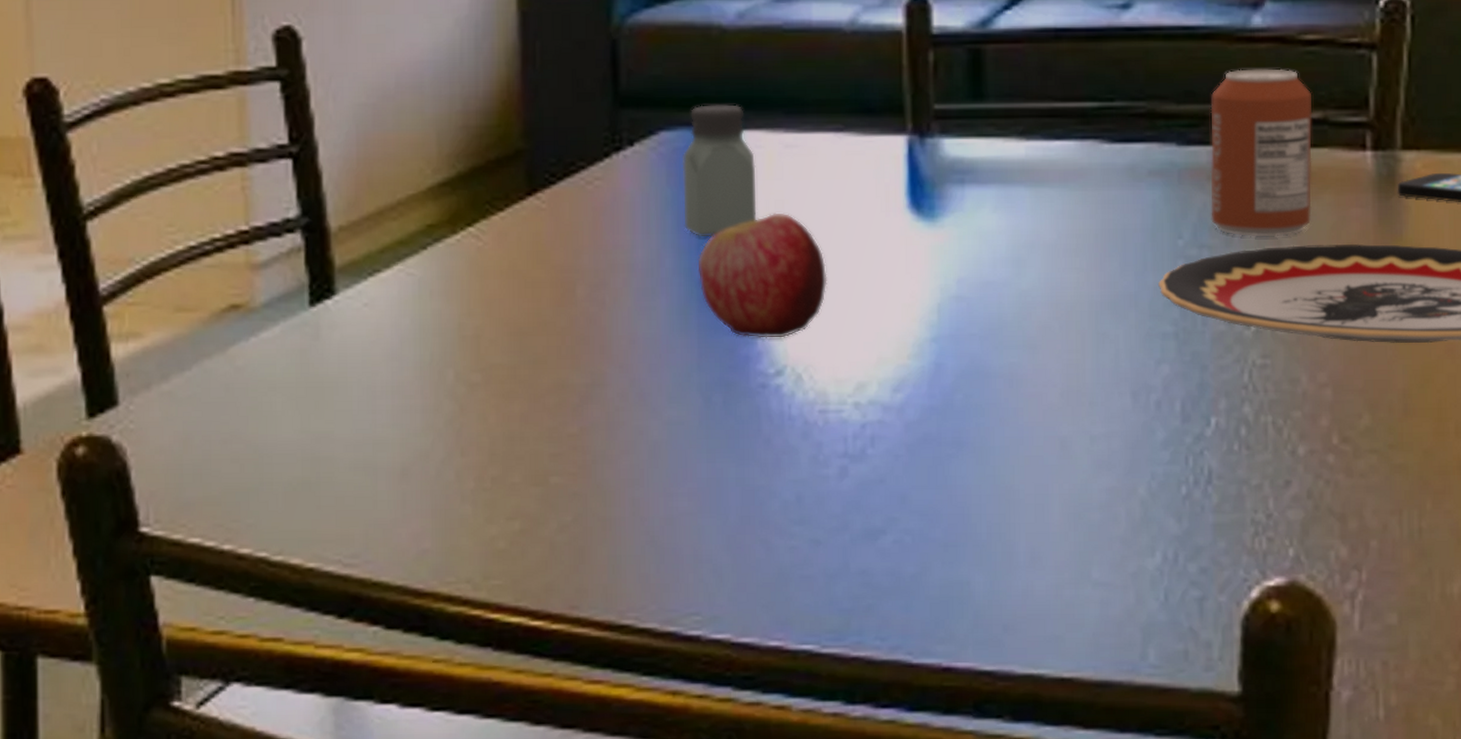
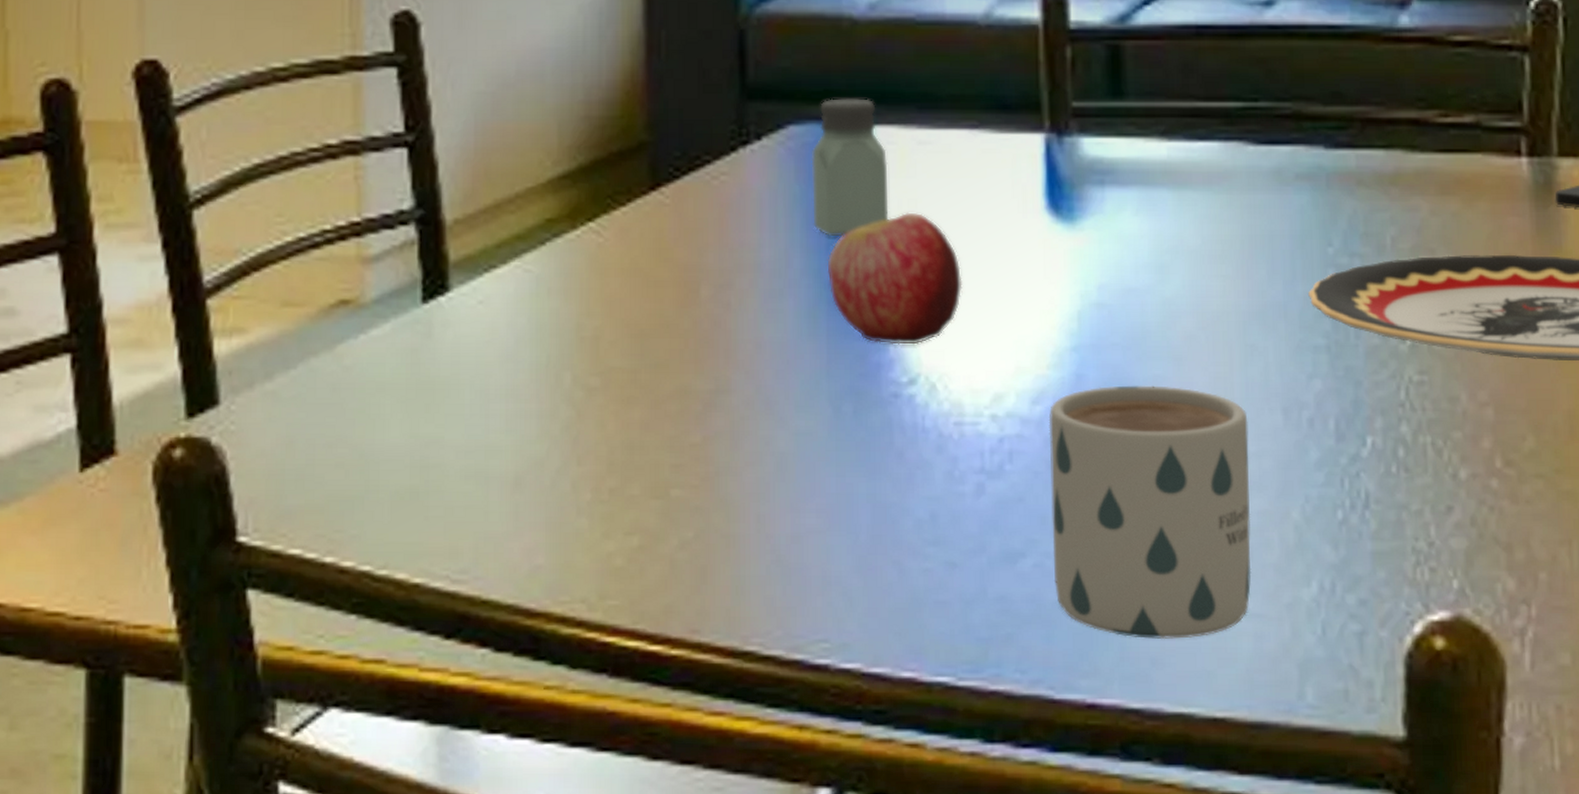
mug: none [909,373,1100,608] -> present [1048,385,1252,640]
can: present [1210,68,1313,237] -> none [1358,70,1467,246]

